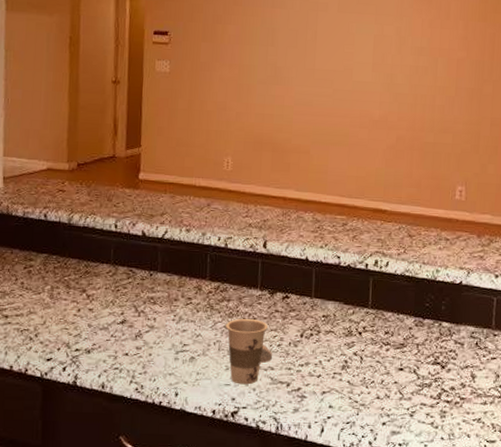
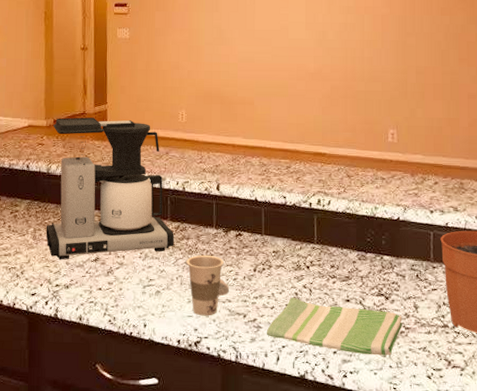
coffee maker: none [65,161,213,322] -> present [46,117,174,260]
dish towel: none [311,365,458,427] -> present [266,297,403,356]

